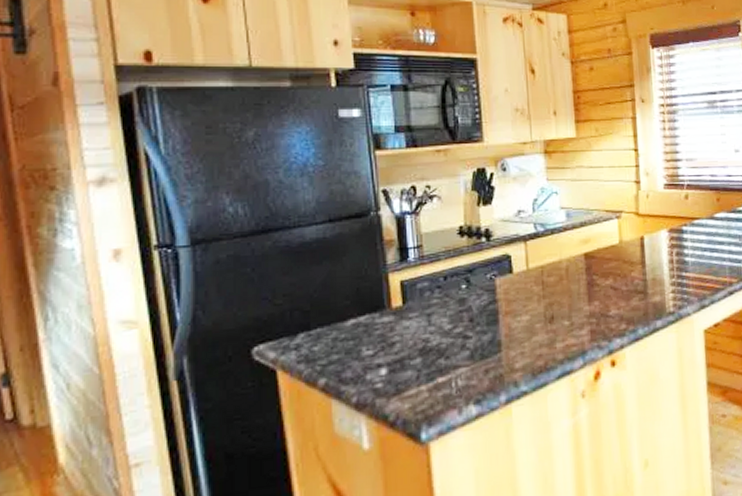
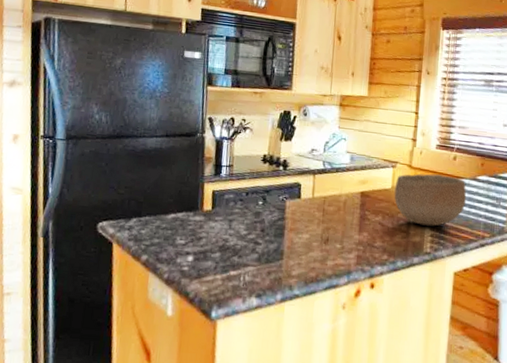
bowl: none [622,218,707,282] -> present [394,173,467,227]

